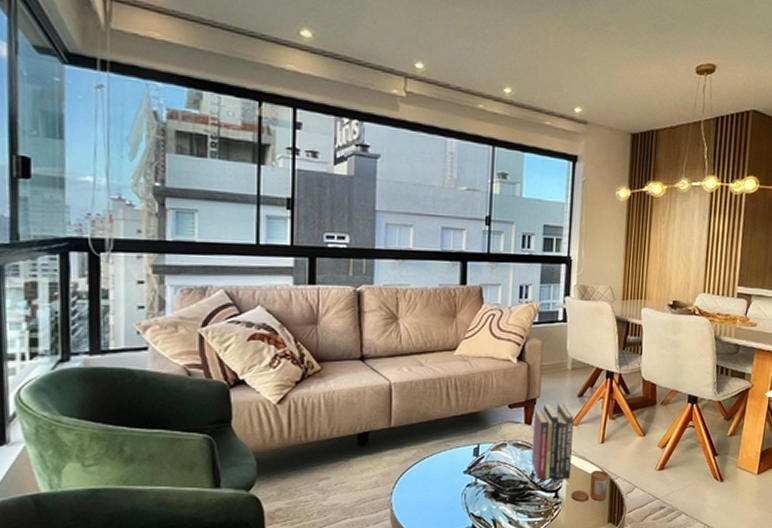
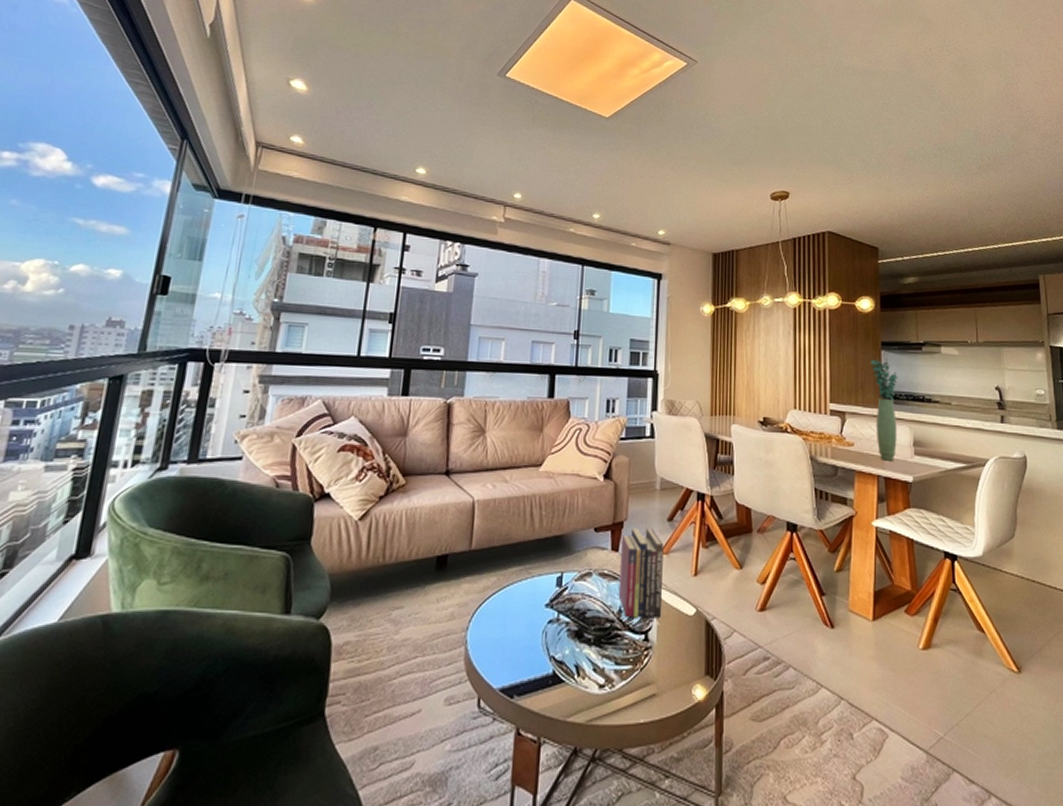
candle: present [571,470,609,501] -> none [662,608,704,647]

